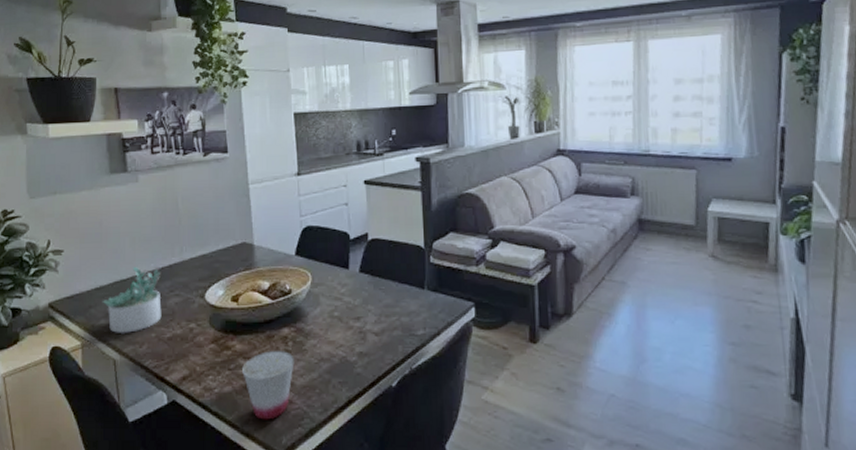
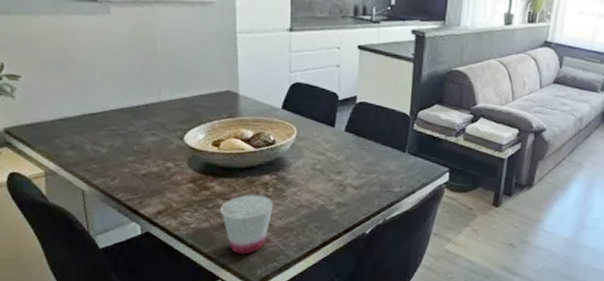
succulent plant: present [102,267,162,333] -> none [68,102,136,166]

